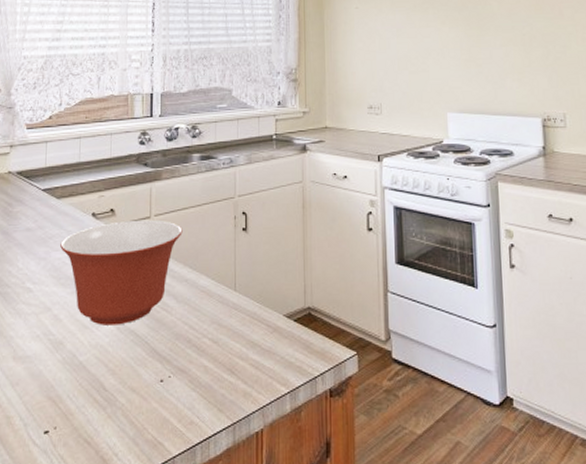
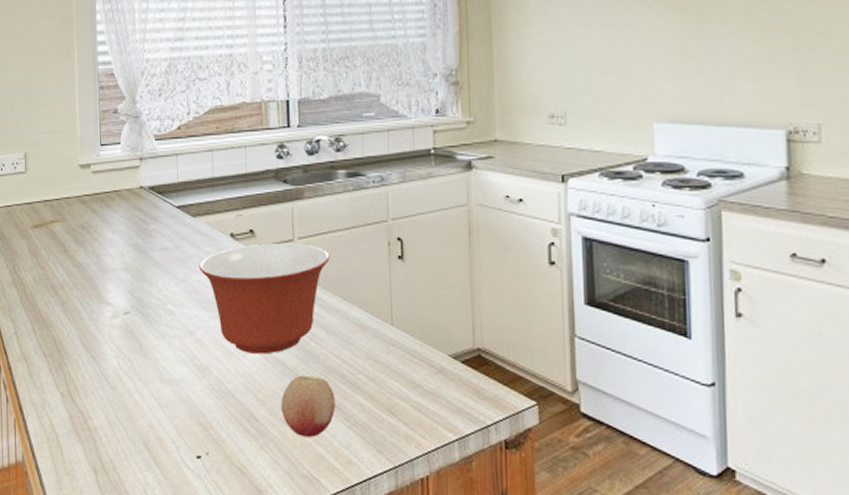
fruit: none [130,342,181,402] -> present [281,375,335,437]

